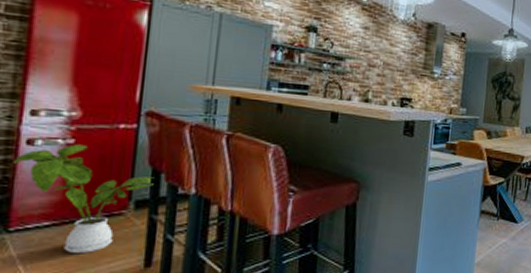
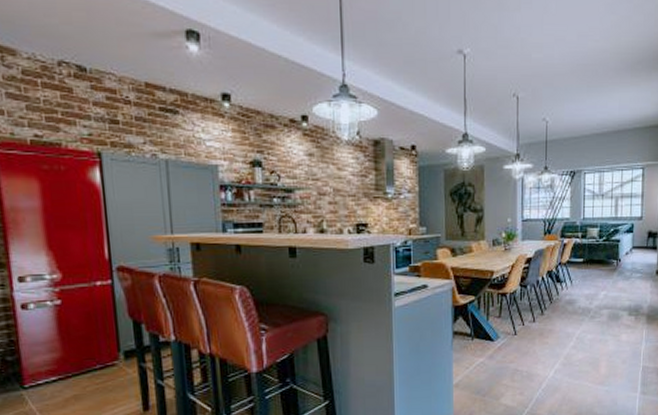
house plant: present [12,144,155,253] -> none [13,304,137,403]

